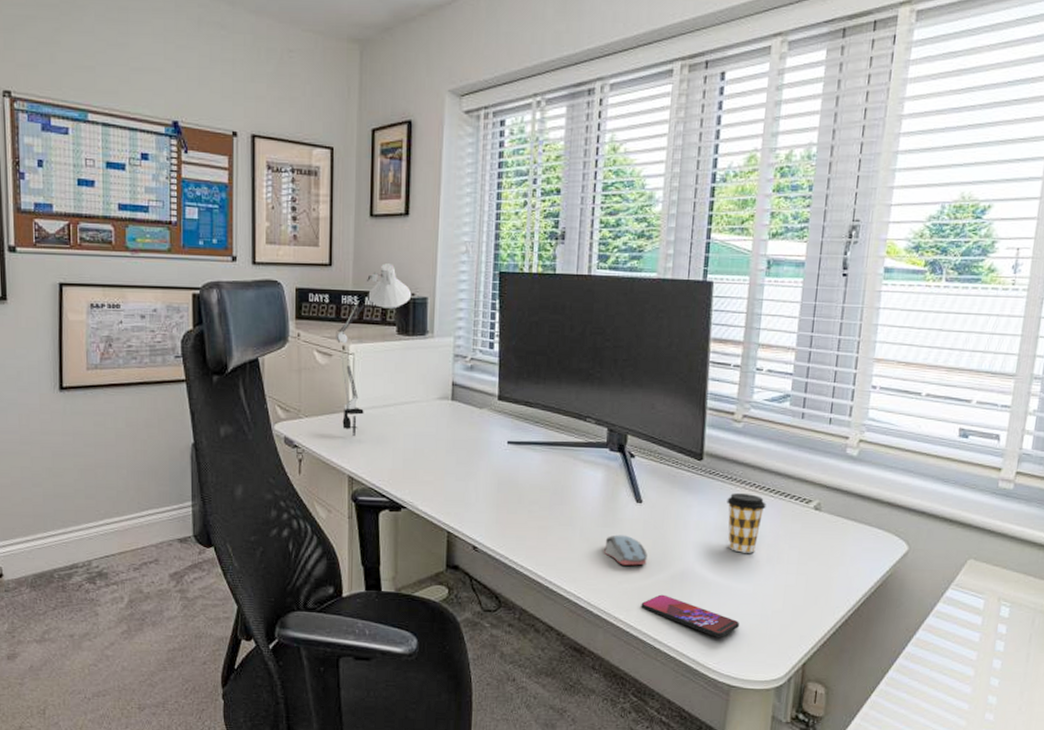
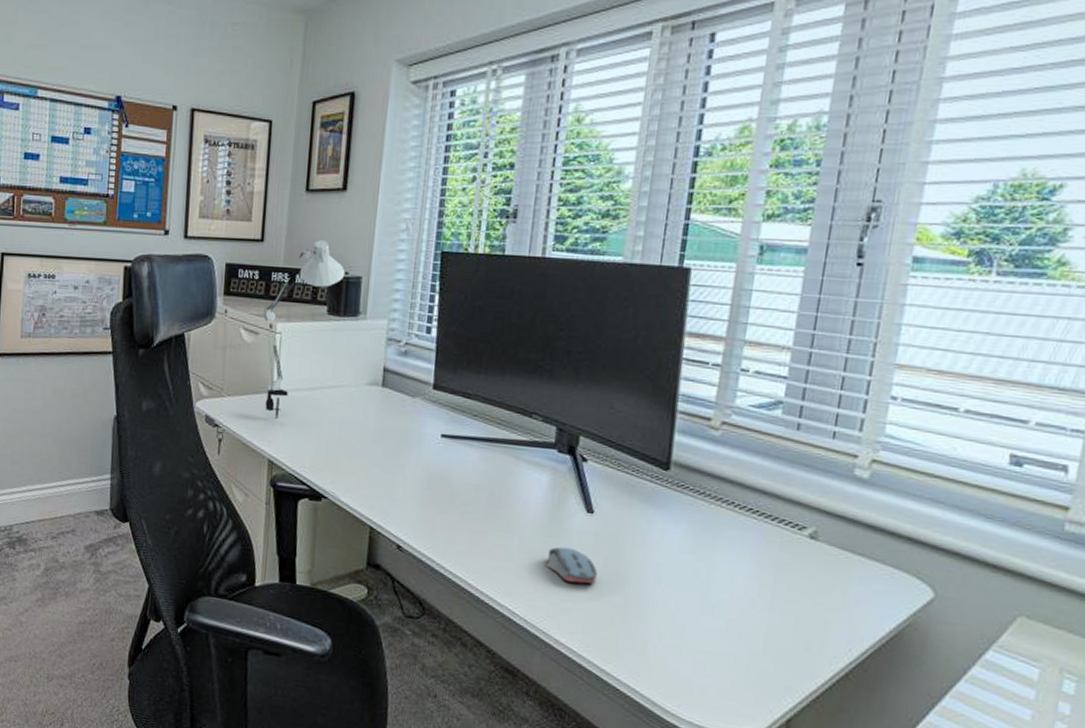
smartphone: present [641,594,740,637] -> none [587,619,708,677]
coffee cup: present [727,493,766,553] -> none [697,511,747,583]

